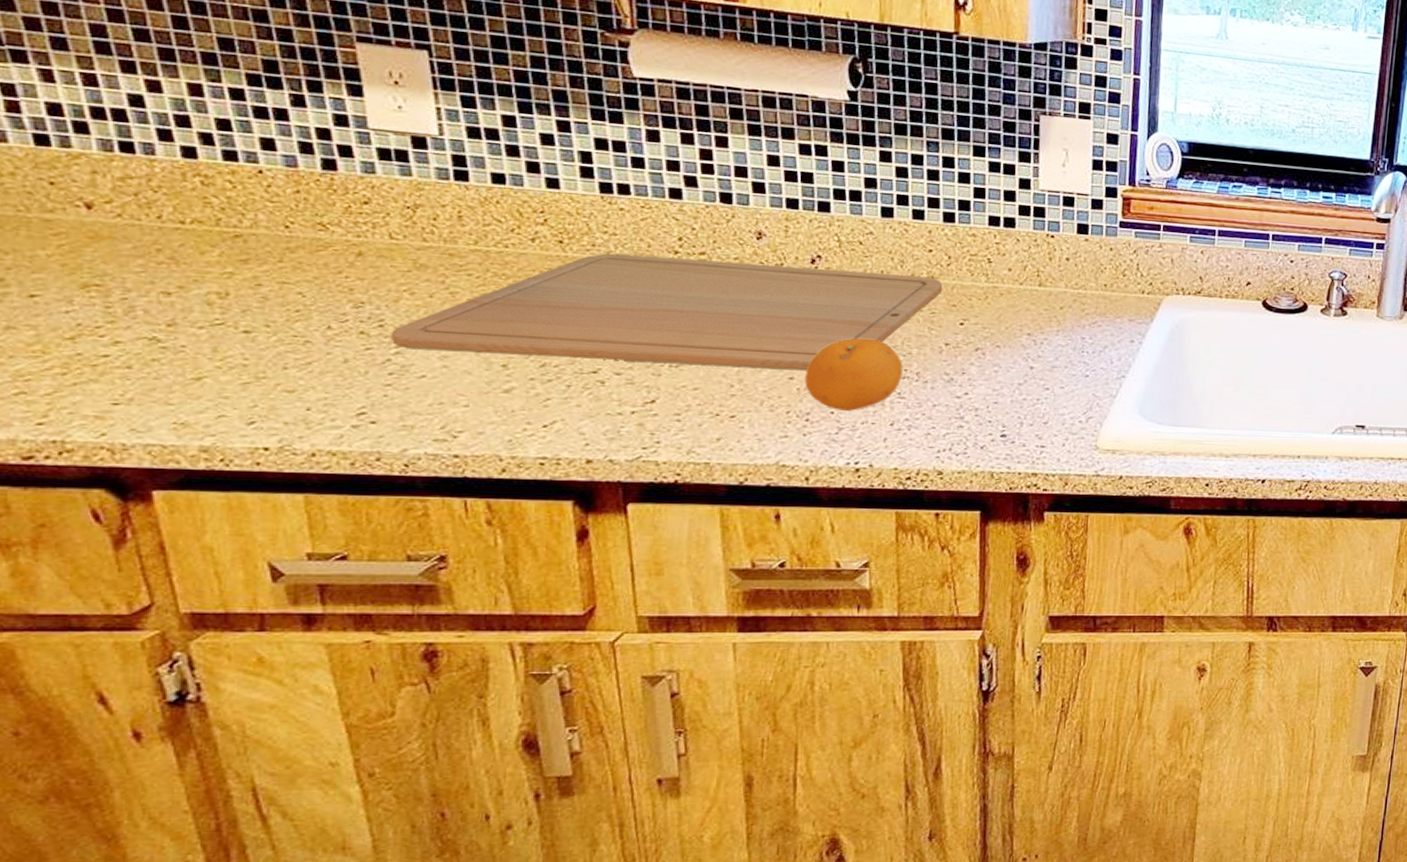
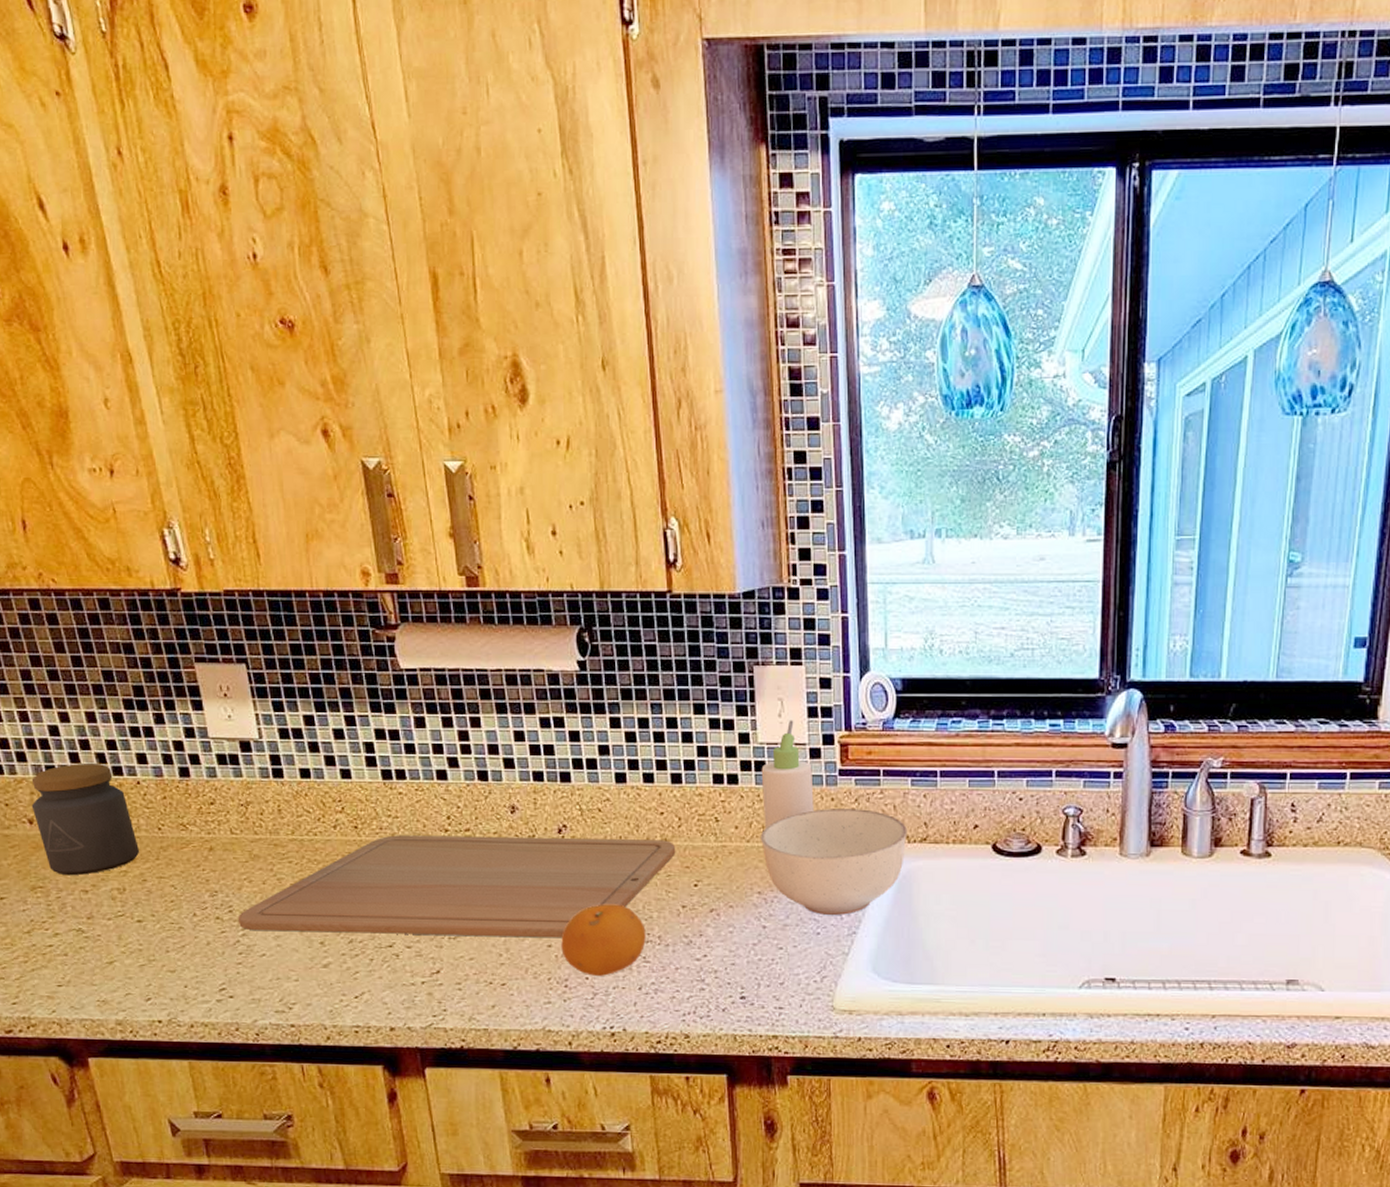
jar: none [92,142,255,274] -> present [31,762,140,876]
bowl: none [1034,257,1183,359] -> present [760,809,907,915]
bottle: none [1039,170,1093,273] -> present [761,720,814,829]

